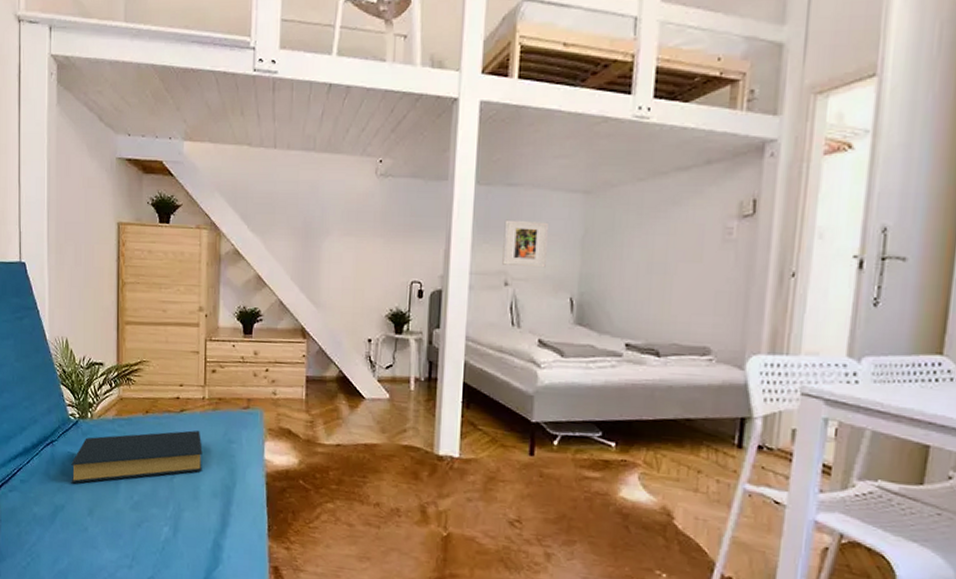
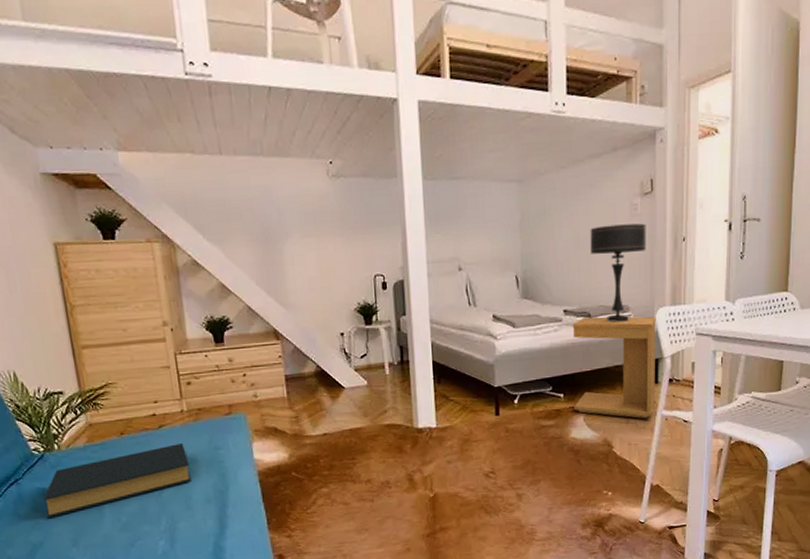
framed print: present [502,219,548,268] -> none [452,210,492,252]
side table: none [628,355,747,491] -> present [572,316,656,419]
table lamp: none [666,249,743,367] -> present [590,223,647,323]

